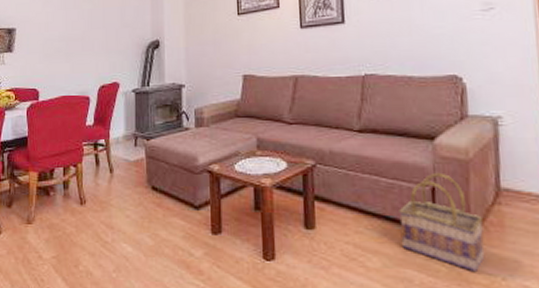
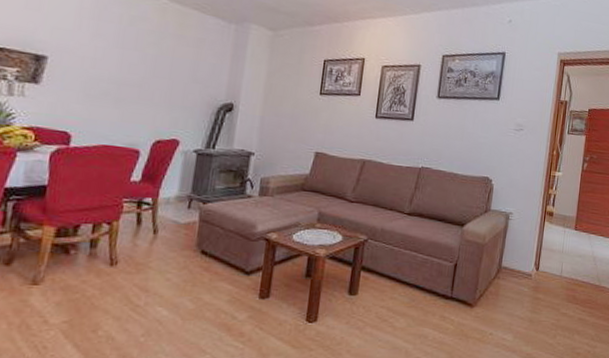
basket: present [399,172,485,273] -> none [424,252,486,330]

